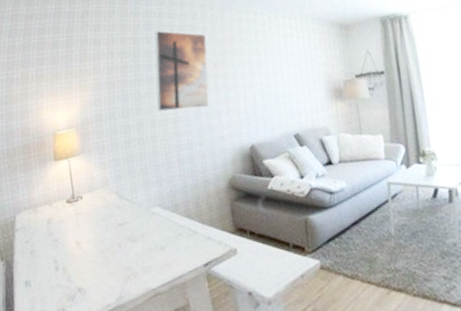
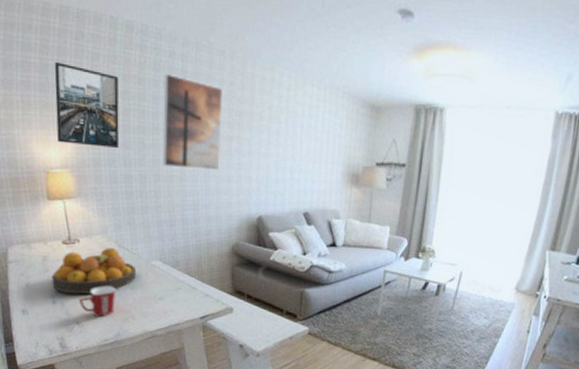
fruit bowl: none [55,199,136,257] -> present [52,247,136,295]
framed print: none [64,37,118,106] -> present [54,61,120,149]
mug: none [81,242,118,280] -> present [79,286,116,317]

